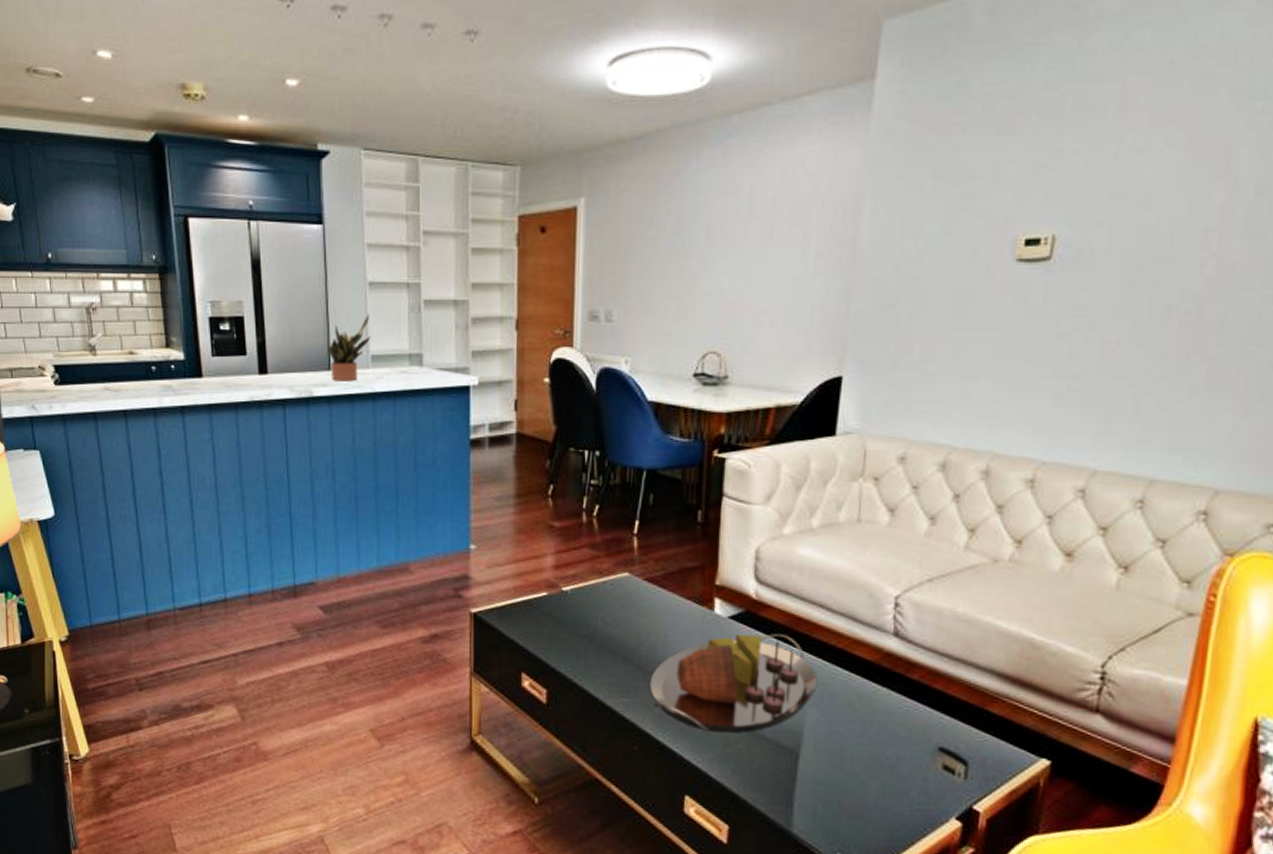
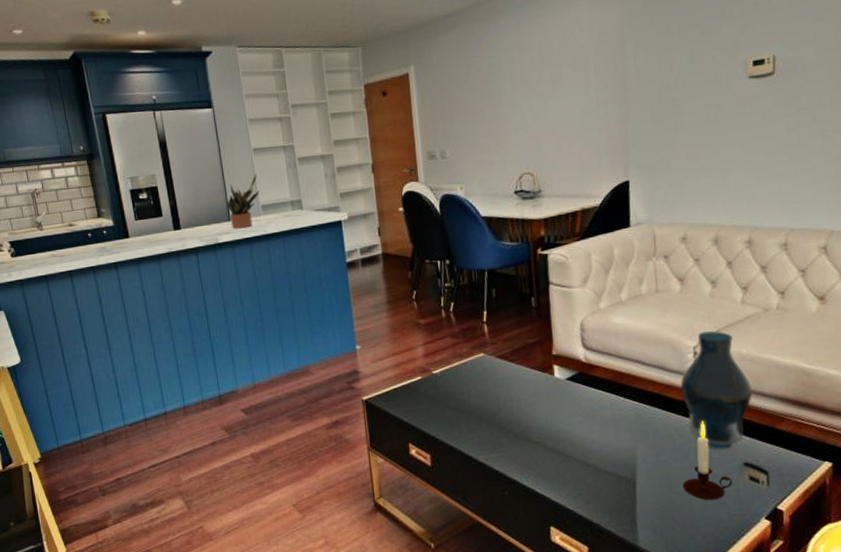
serving tray: present [650,633,817,734] -> none [511,387,642,473]
candle: none [857,689,921,789] -> present [682,421,733,501]
vase: none [871,579,964,728] -> present [680,331,753,450]

